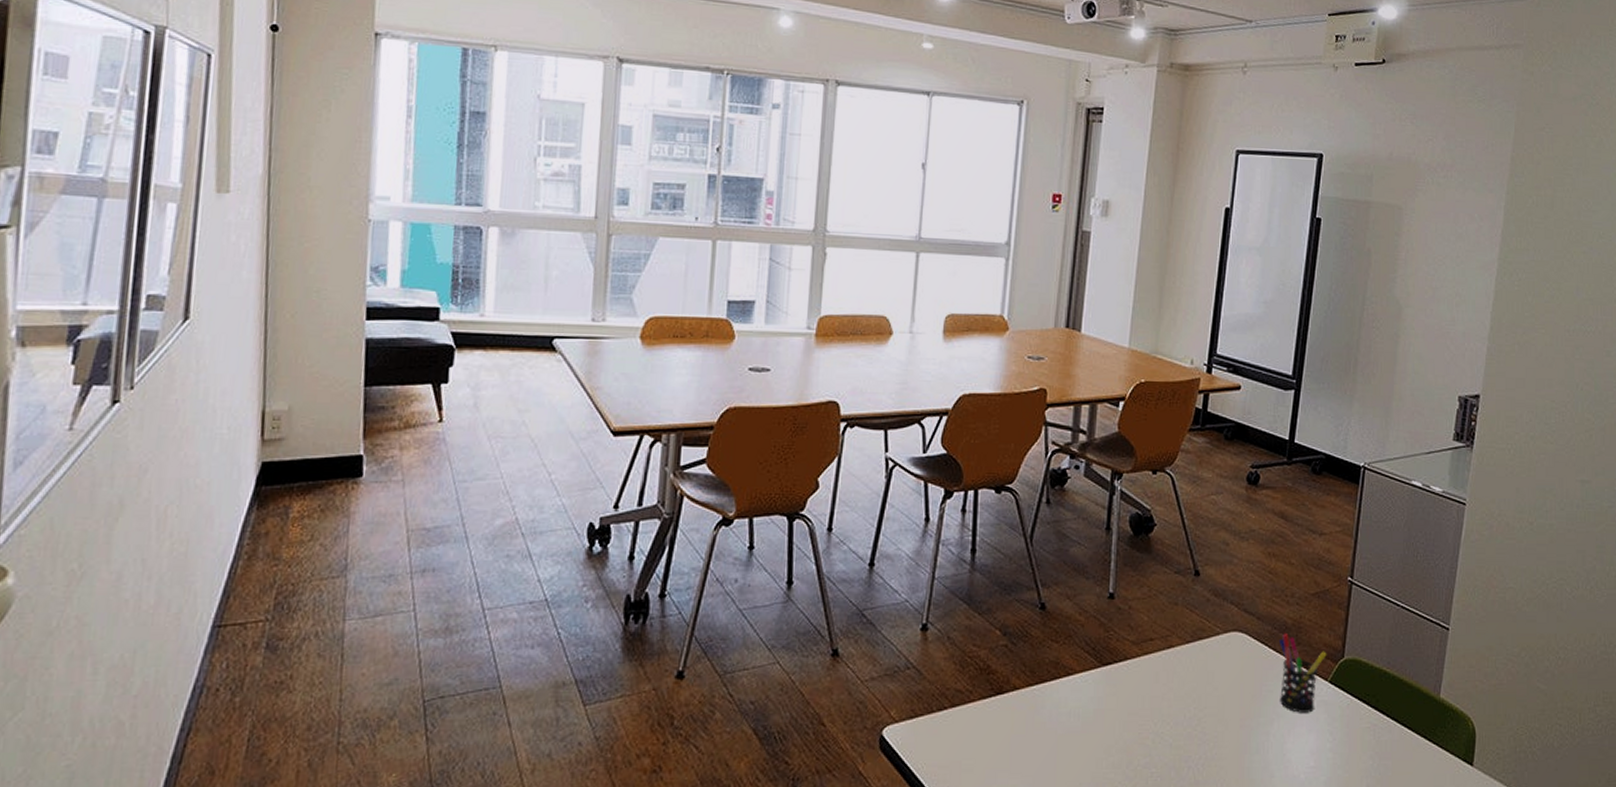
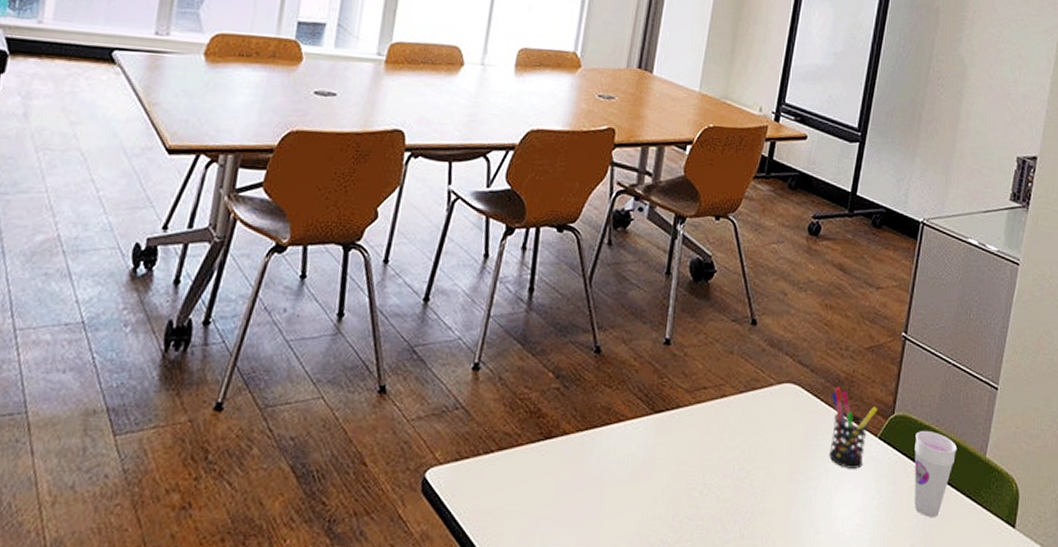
cup: none [1366,674,1410,758] -> present [914,431,958,517]

